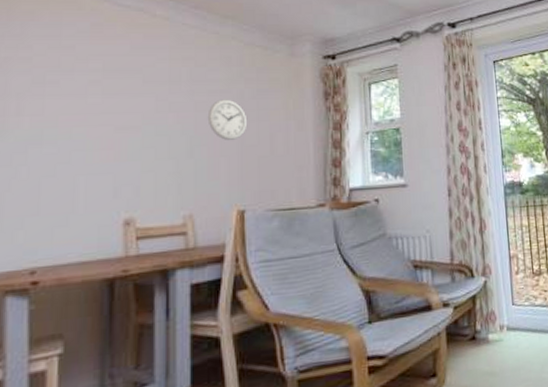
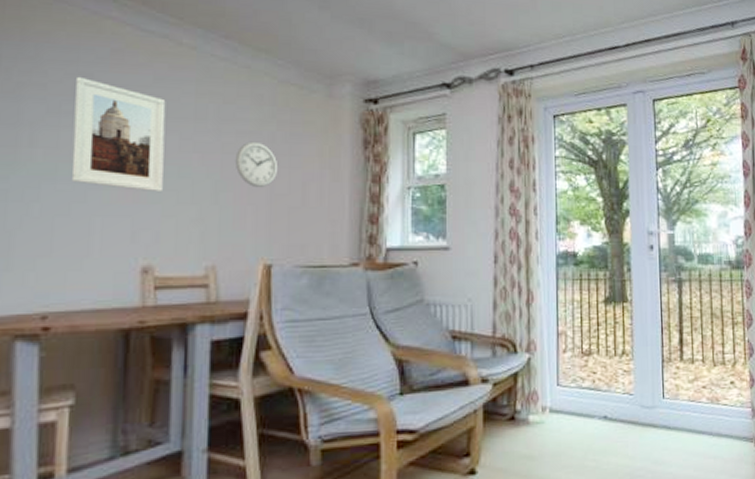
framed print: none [56,49,143,151] -> present [71,76,166,193]

